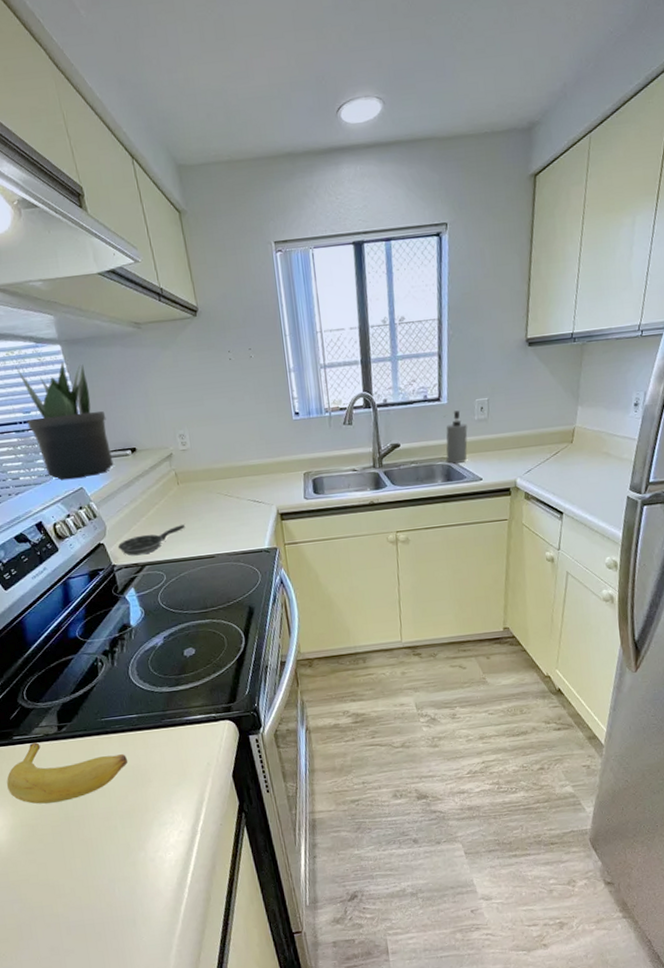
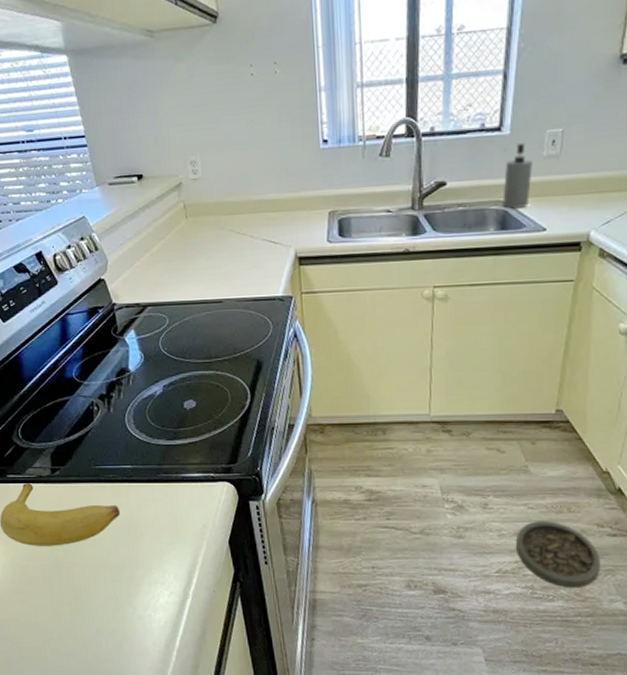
planter: present [15,361,114,480] -> none [19,74,118,207]
frying pan: present [117,525,186,556] -> none [119,264,192,295]
pet bowl: none [481,723,551,780] -> present [516,521,601,588]

